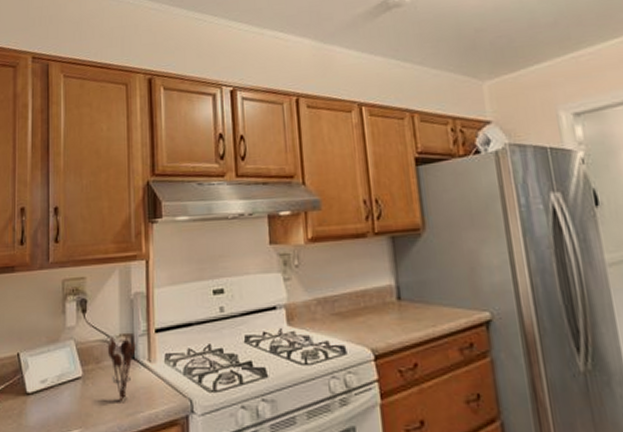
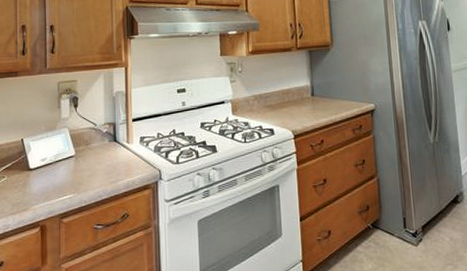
utensil holder: present [107,336,136,402] -> none [94,124,117,173]

